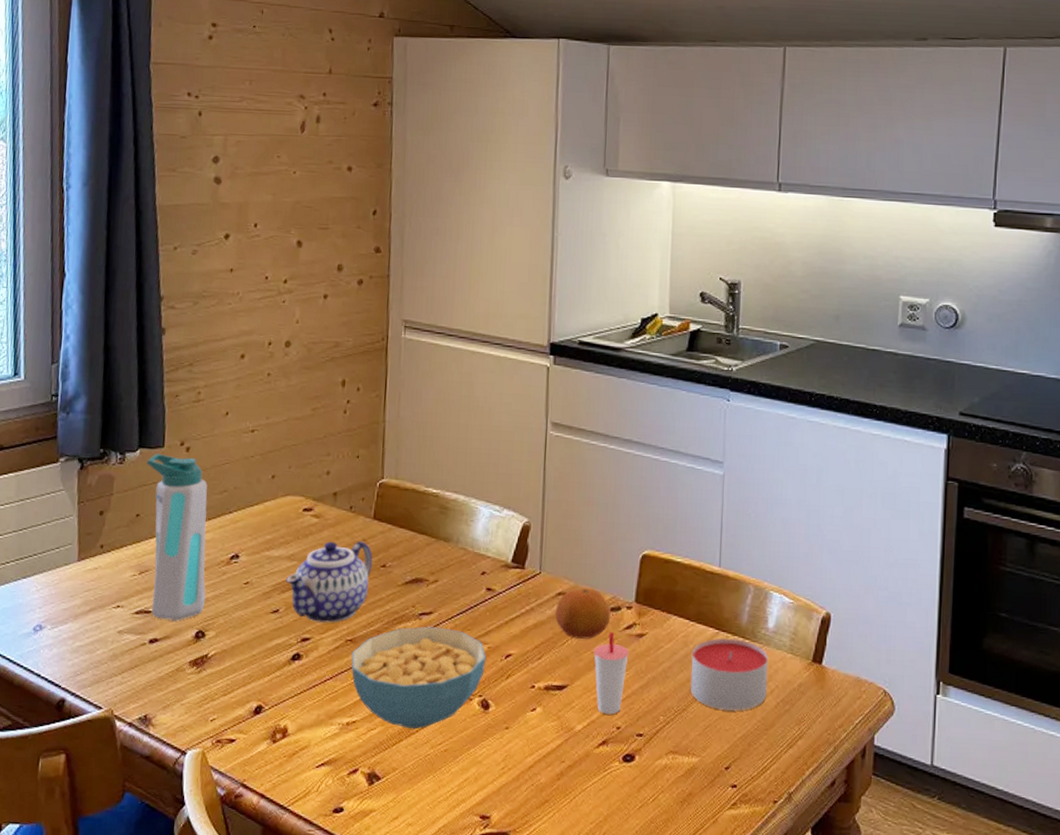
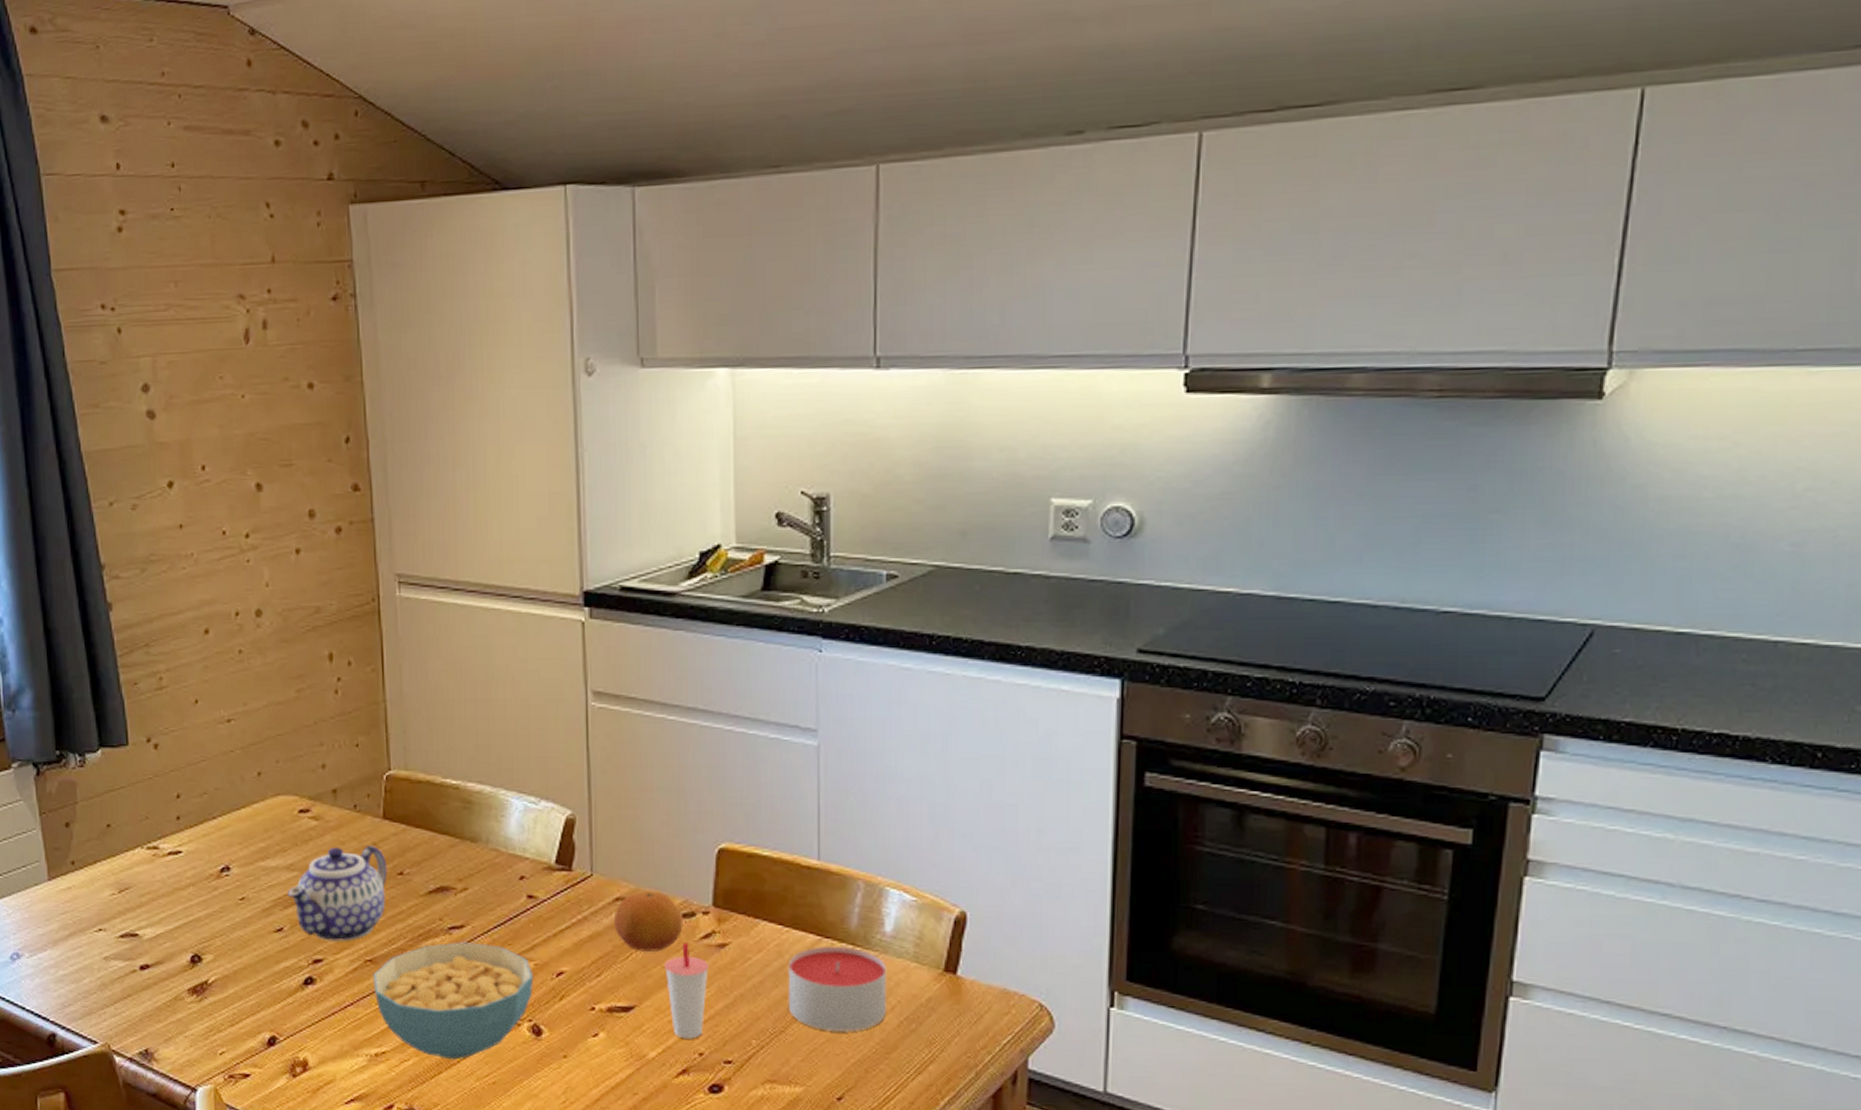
water bottle: present [147,453,207,621] -> none [111,752,198,945]

